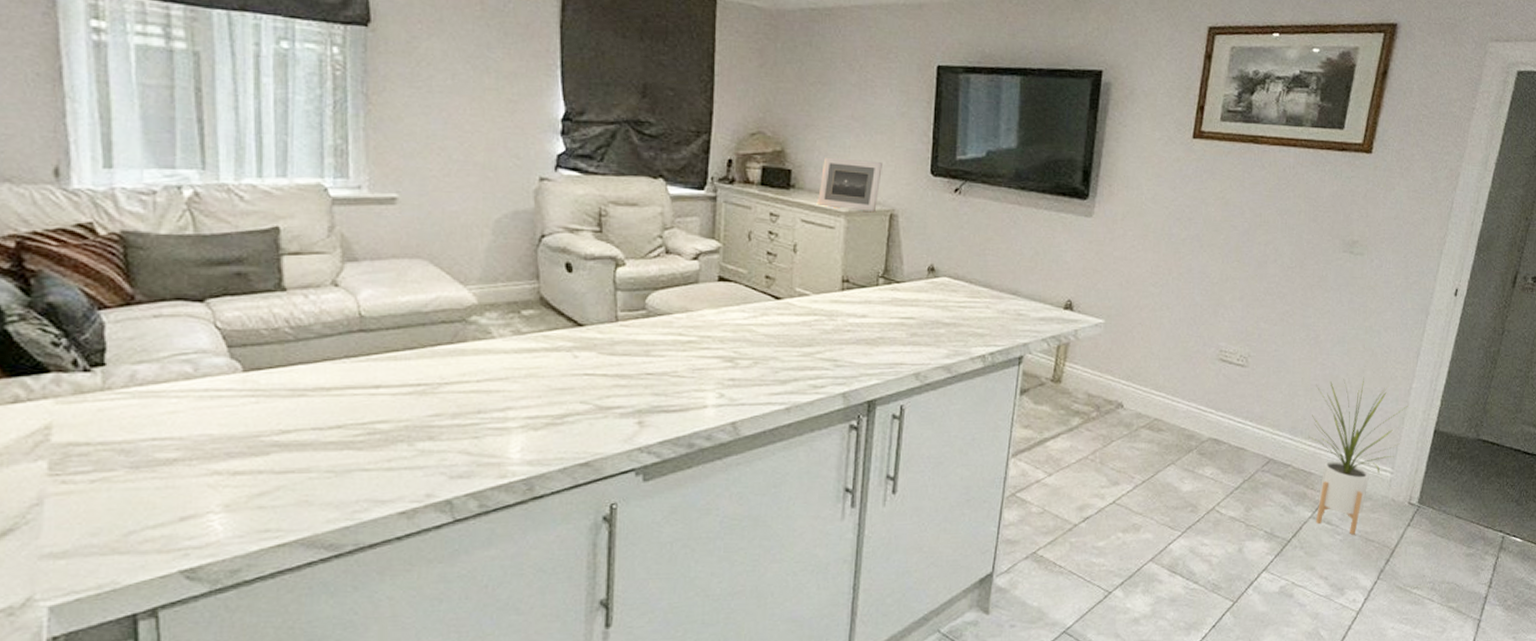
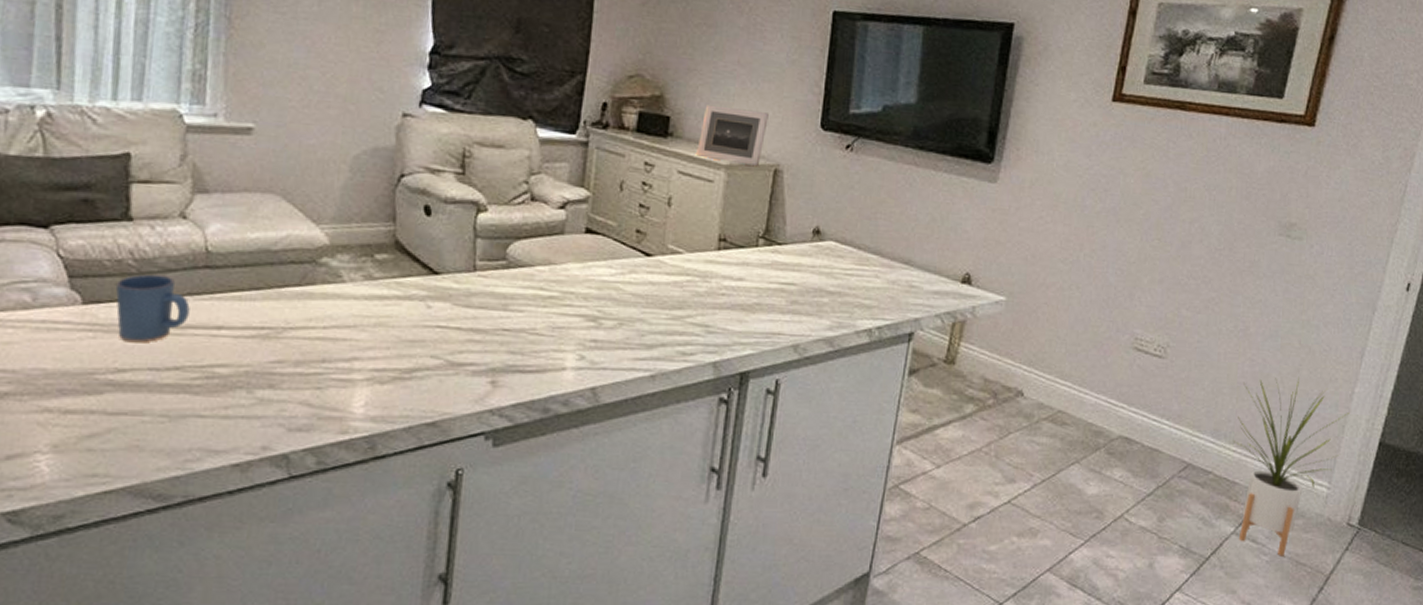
mug: none [274,340,348,405] -> present [115,274,190,343]

